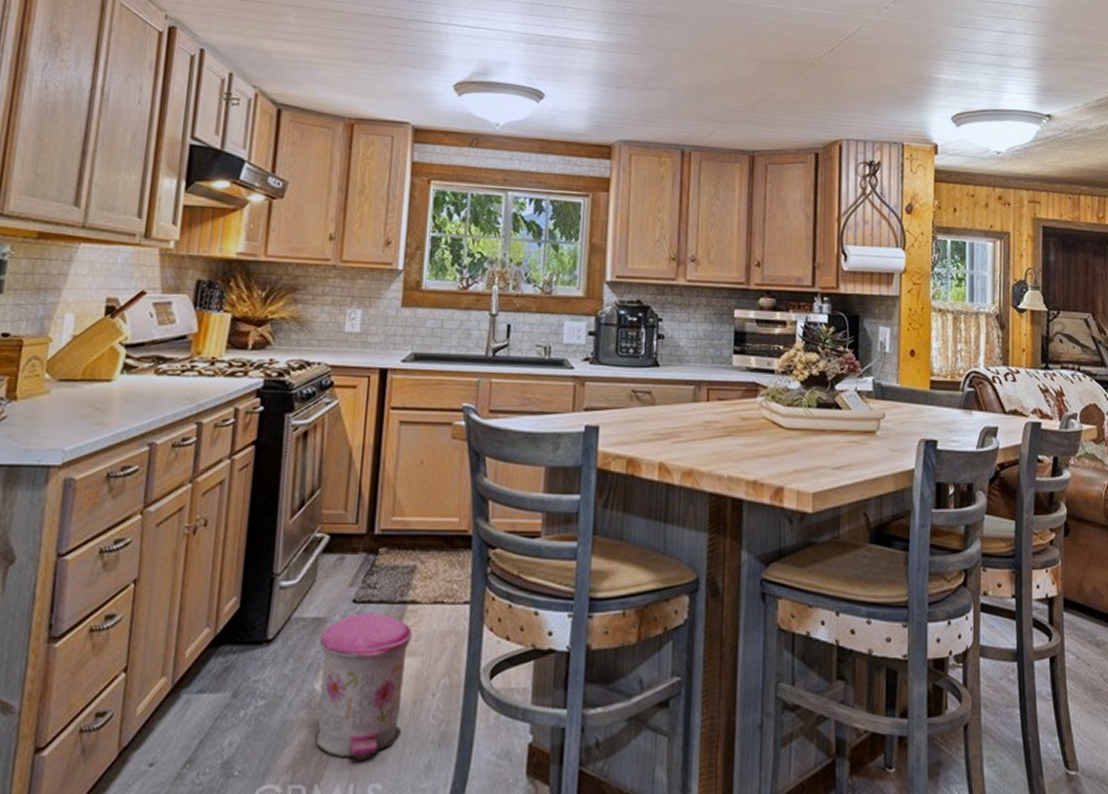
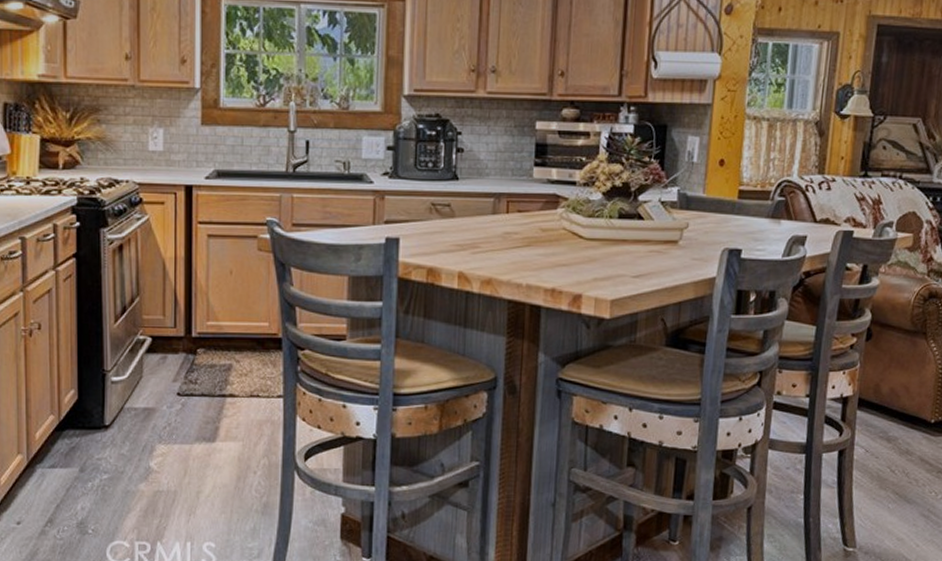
trash can: present [315,612,412,761] -> none [151,403,232,525]

